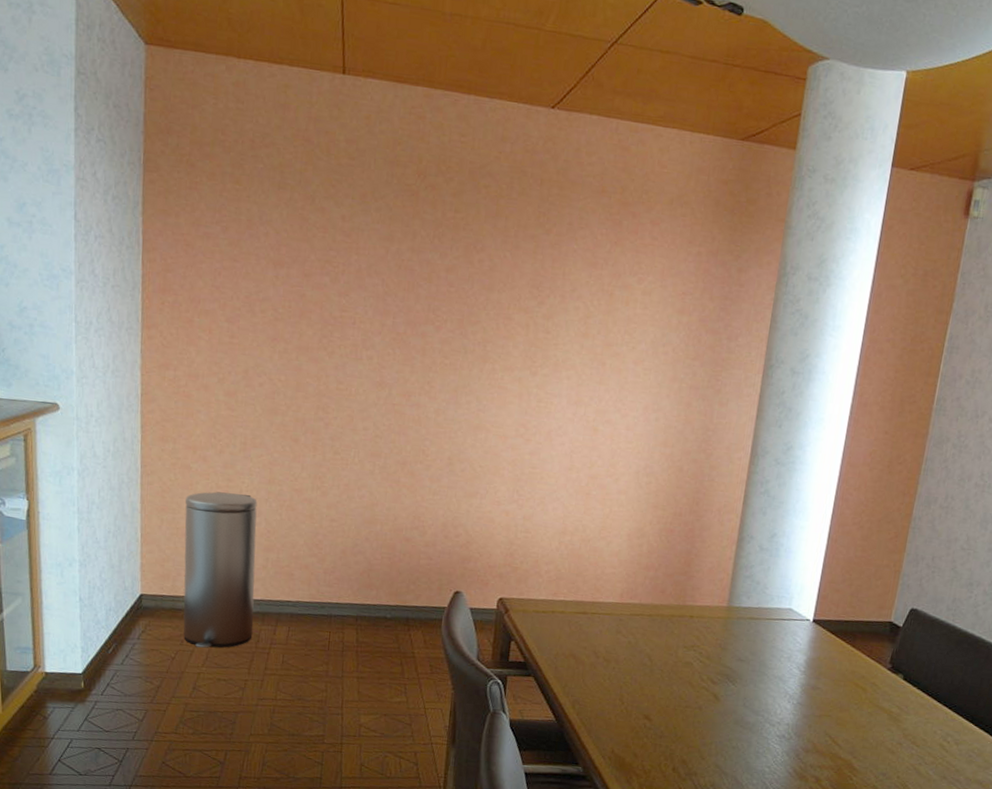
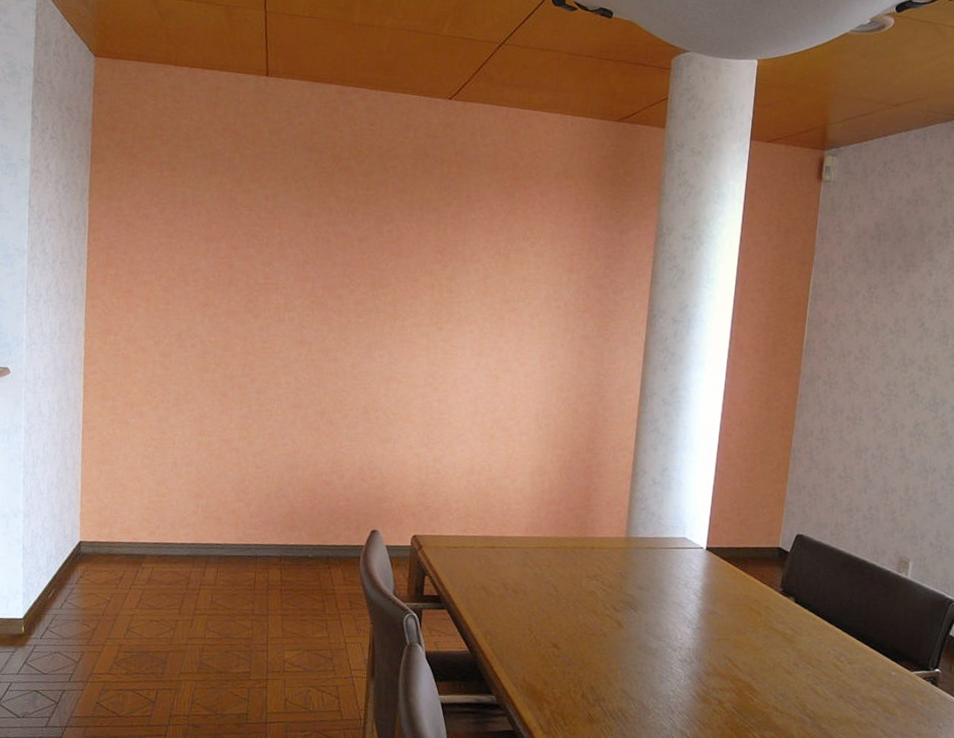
pedal bin: present [183,492,257,648] -> none [118,444,189,591]

